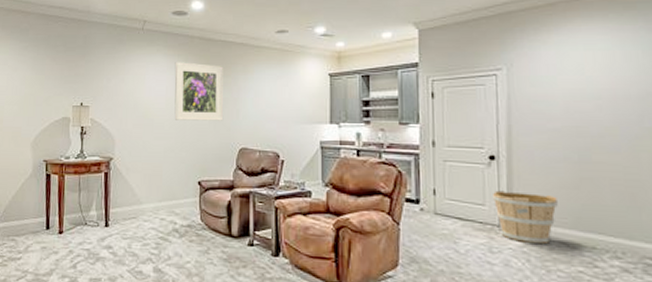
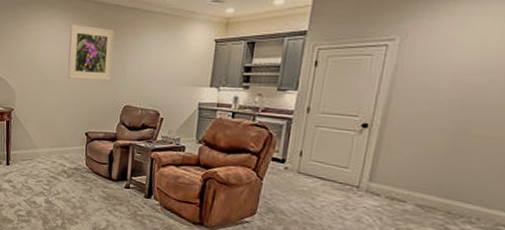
wooden bucket: present [492,190,558,245] -> none [356,155,423,206]

